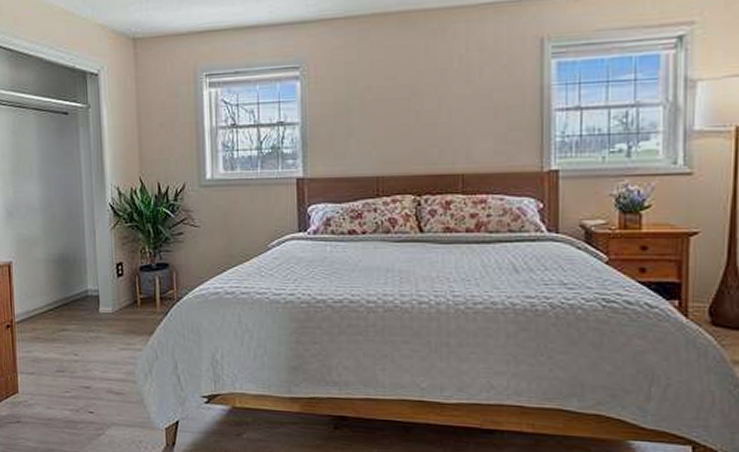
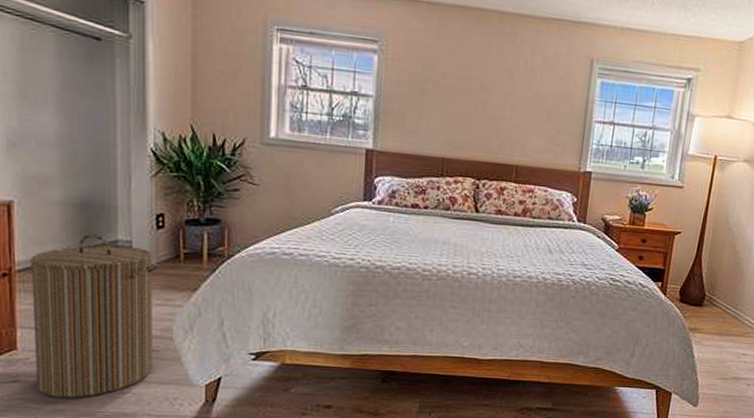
laundry hamper: none [25,286,121,439] -> present [30,234,159,398]

